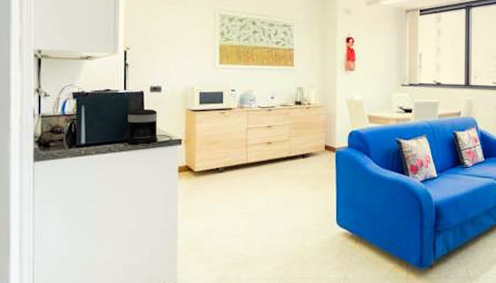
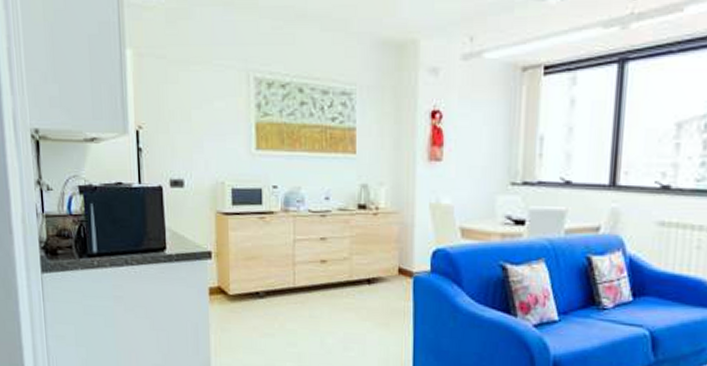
coffee maker: present [122,108,172,147] -> none [139,209,200,260]

